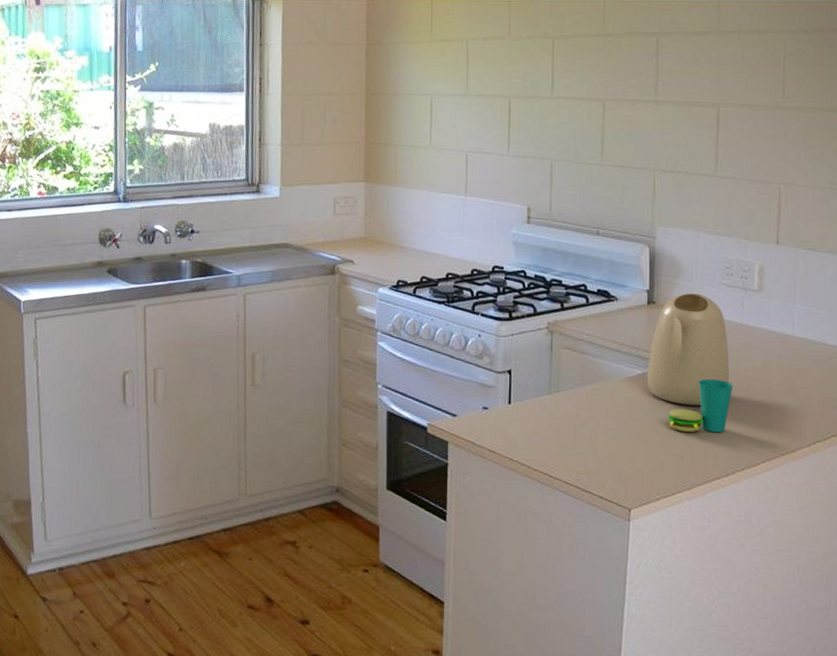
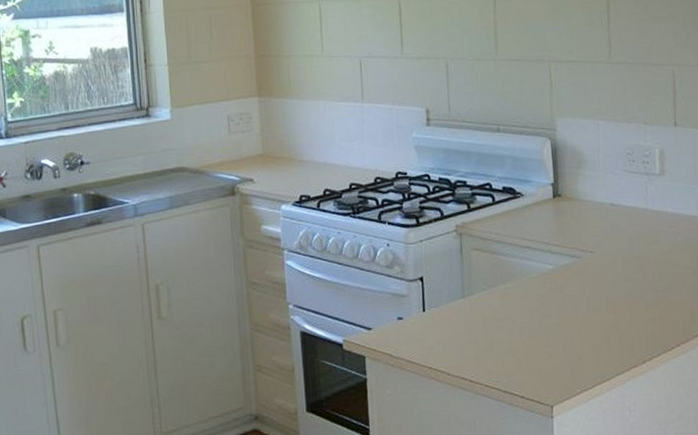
kettle: present [646,293,730,406] -> none [557,182,640,296]
cup: present [667,378,733,433] -> none [581,267,644,323]

